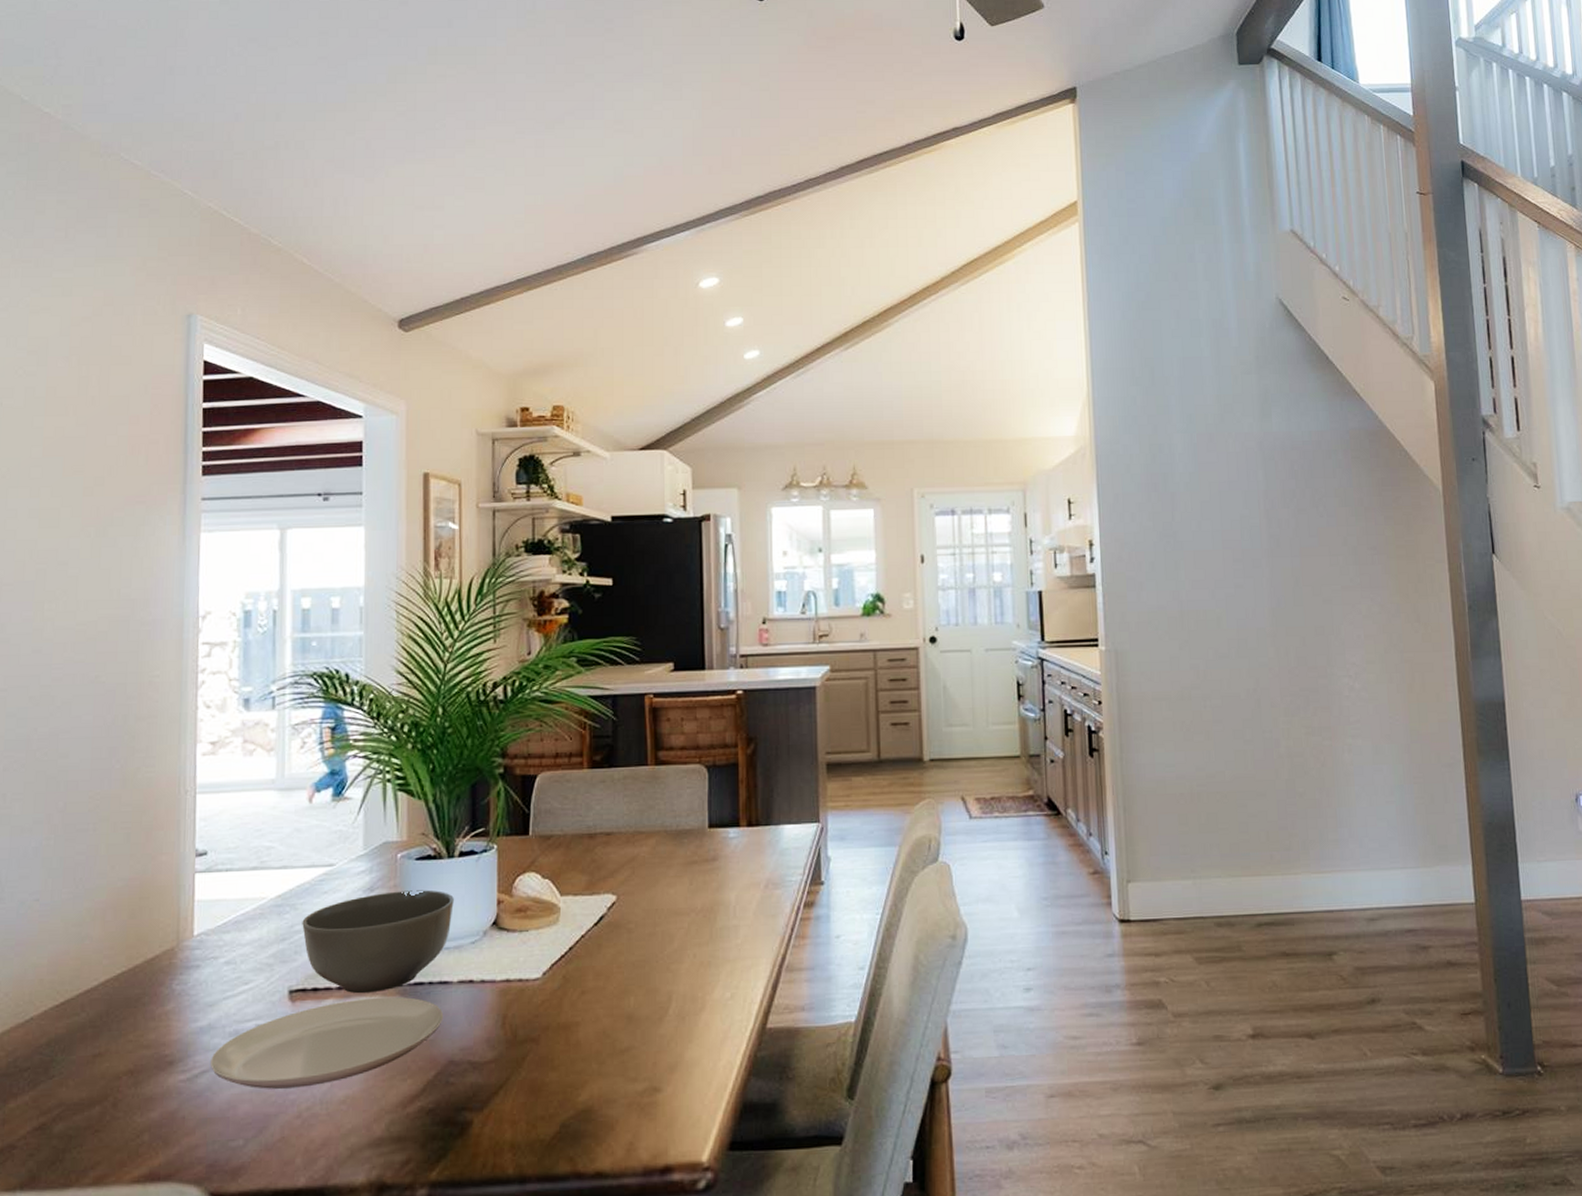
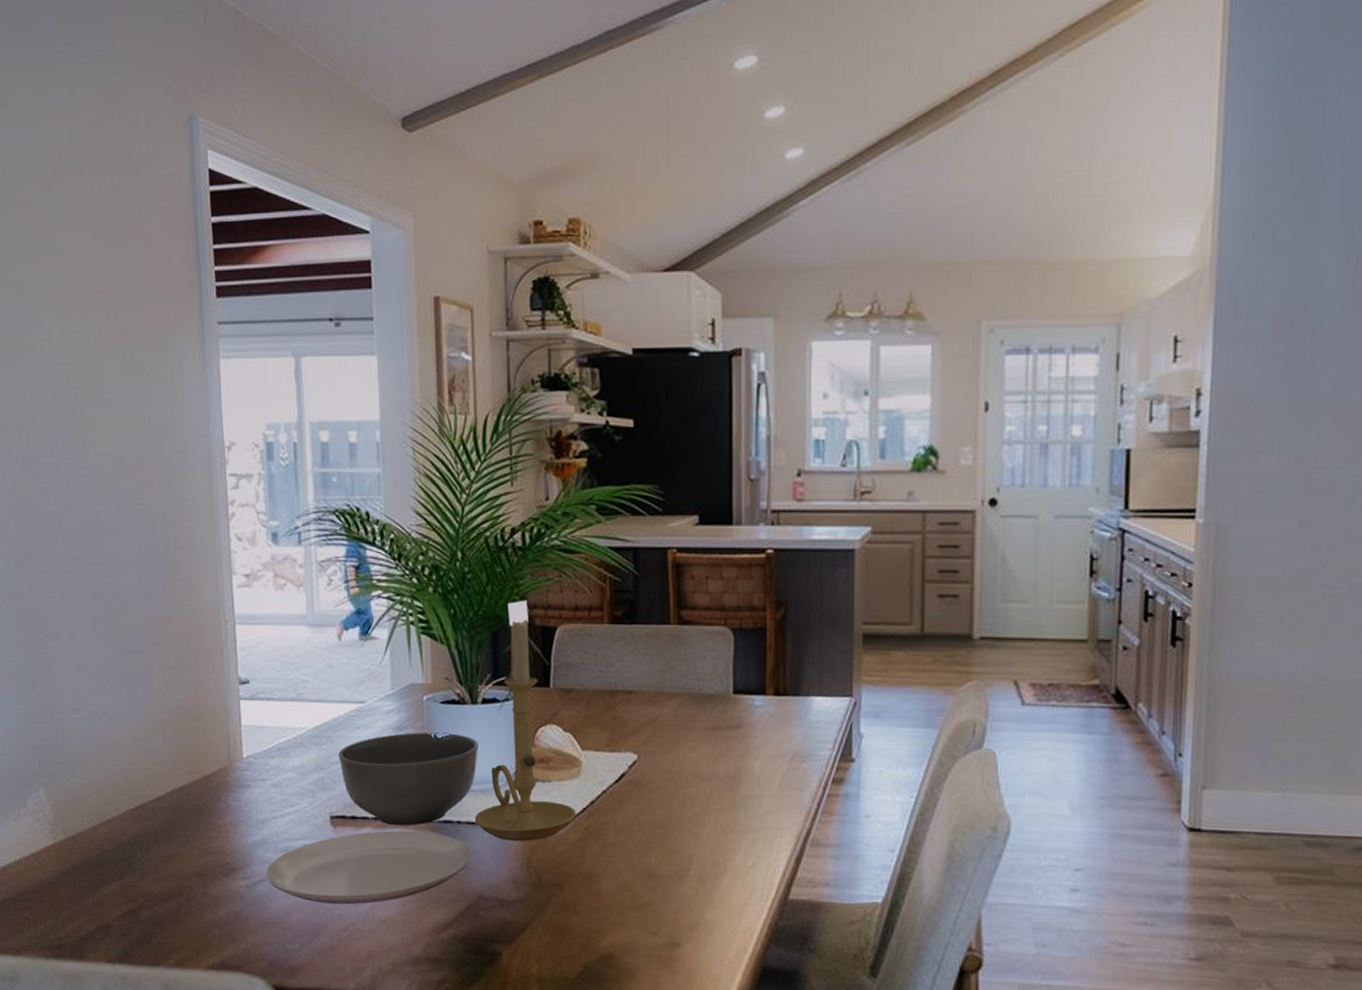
candle holder: none [447,750,555,998] -> present [474,600,577,842]

